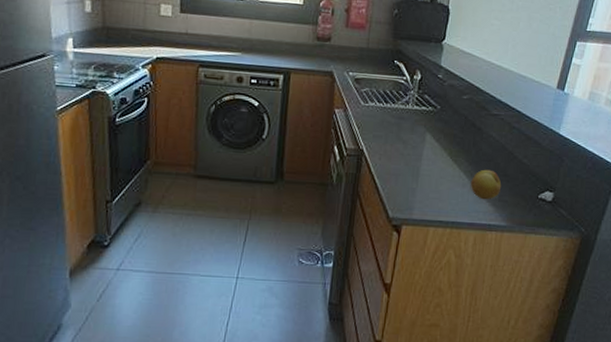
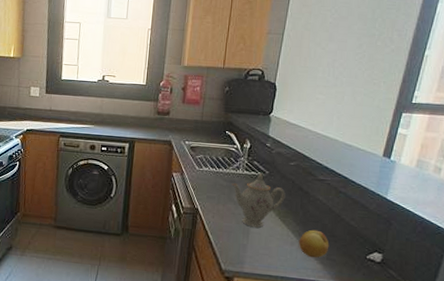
teapot: none [400,108,458,169] -> present [232,173,286,228]

